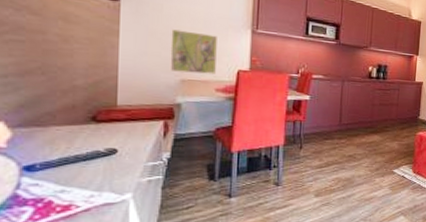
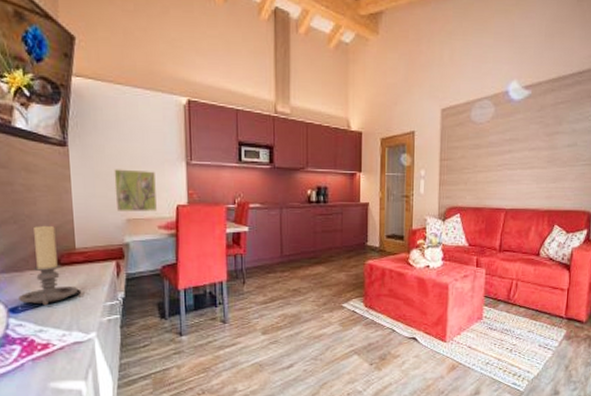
candle holder: none [37,79,116,165] -> present [18,225,79,306]

